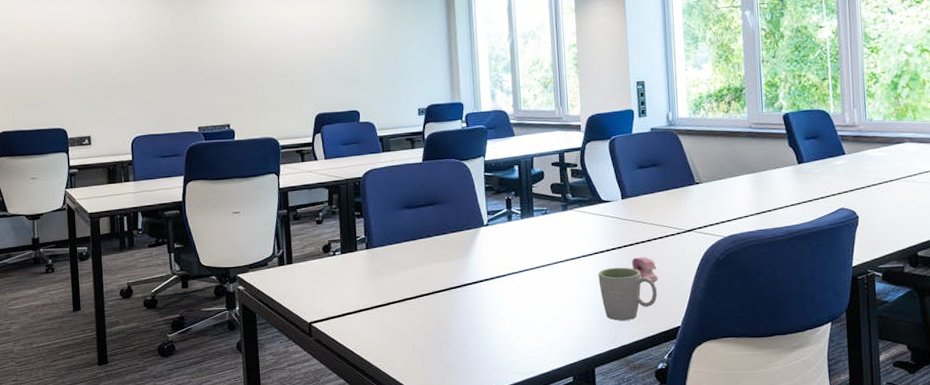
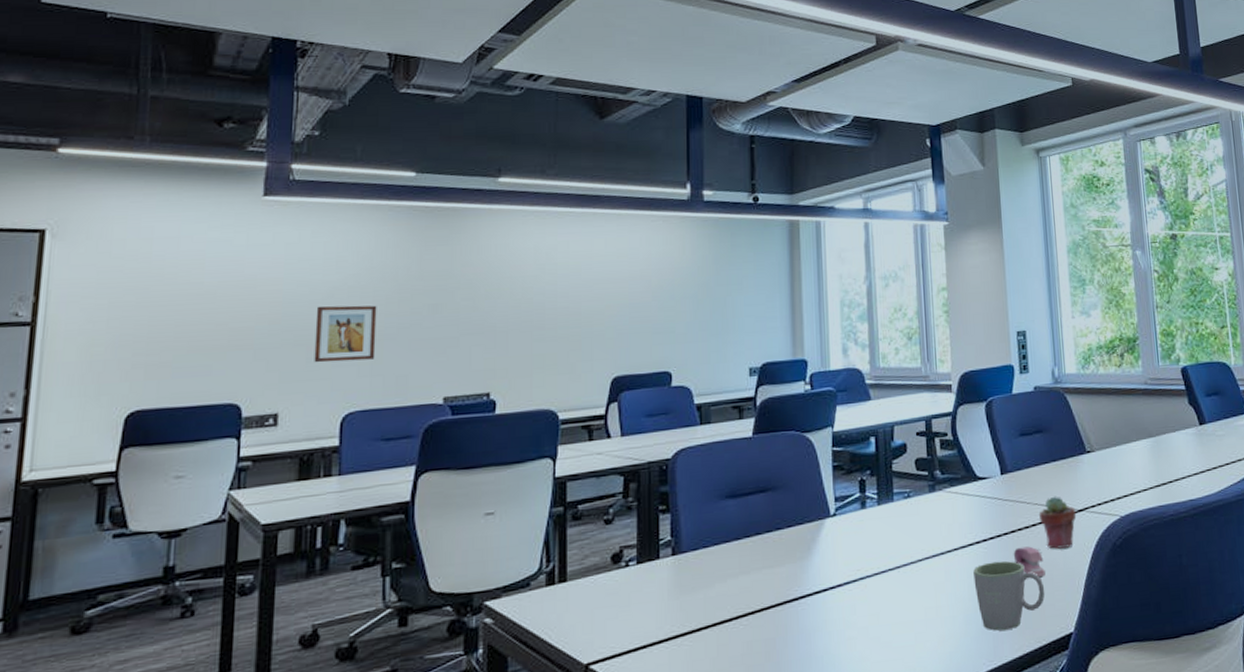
wall art: none [107,58,150,100] -> present [314,305,377,363]
potted succulent: none [653,218,686,260] -> present [1038,496,1077,549]

